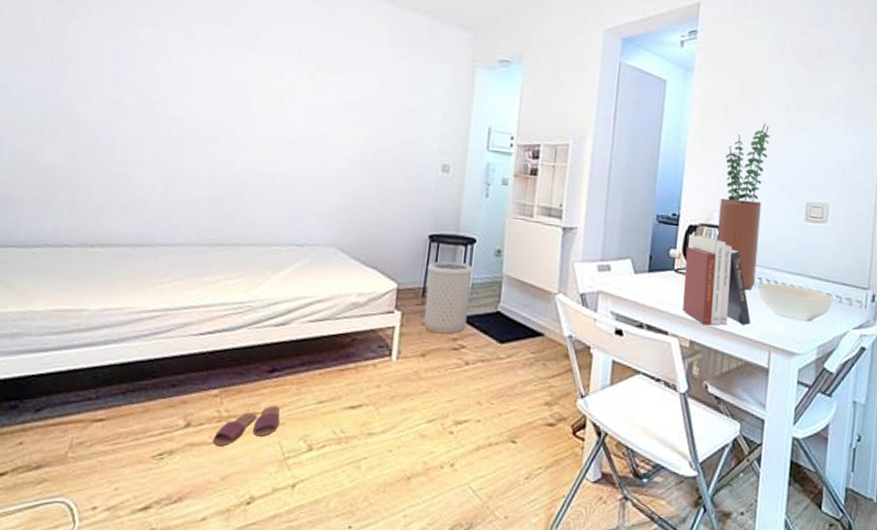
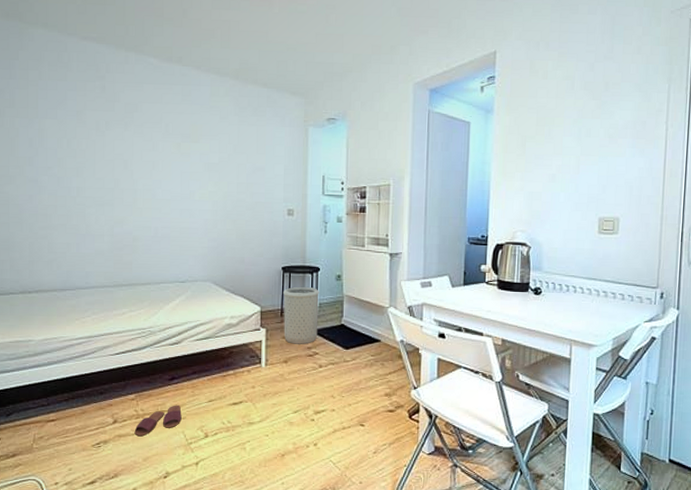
books: present [682,234,751,326] -> none [494,251,554,326]
vase: present [717,123,770,290] -> none [521,152,564,295]
bowl: present [758,282,834,322] -> none [559,288,626,318]

